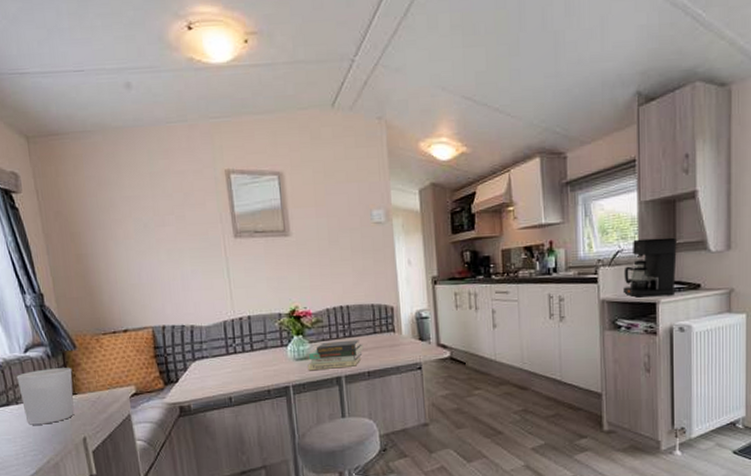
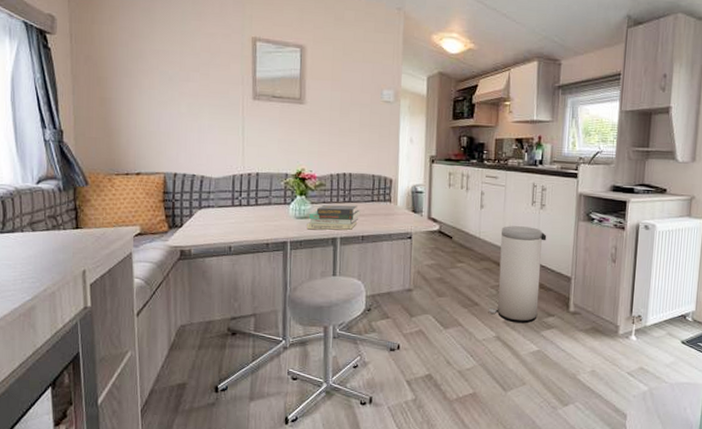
candle holder: present [16,368,75,425] -> none [25,201,81,254]
pedal bin: none [513,343,570,449] -> present [488,226,547,324]
coffee maker: present [622,237,677,298] -> none [598,143,650,197]

